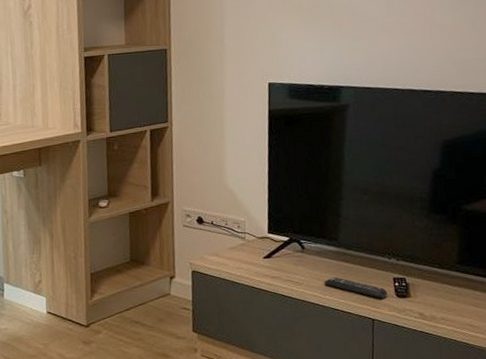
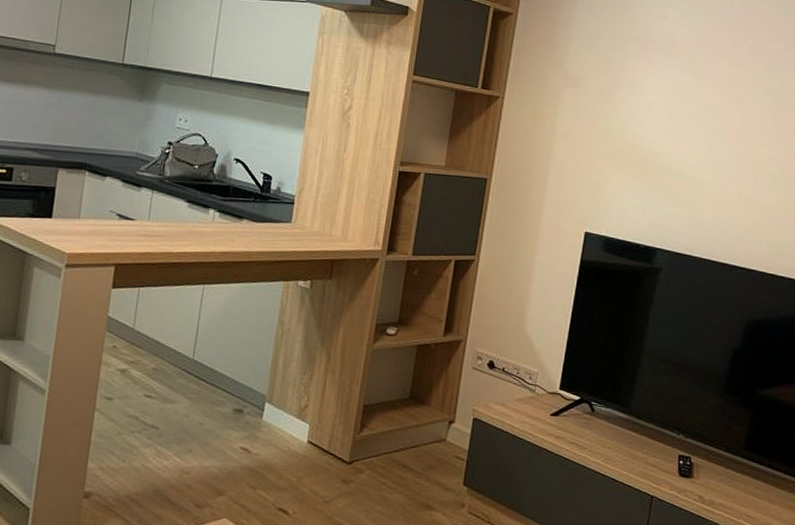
remote control: present [324,277,388,299] -> none [608,446,671,476]

